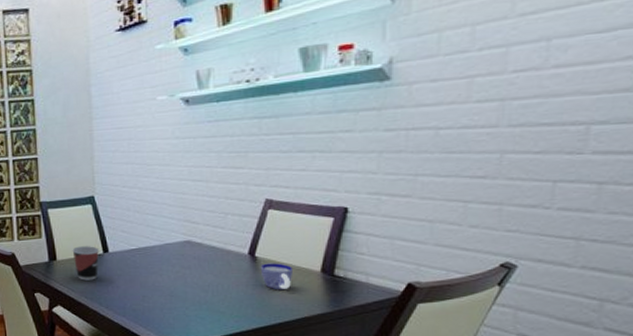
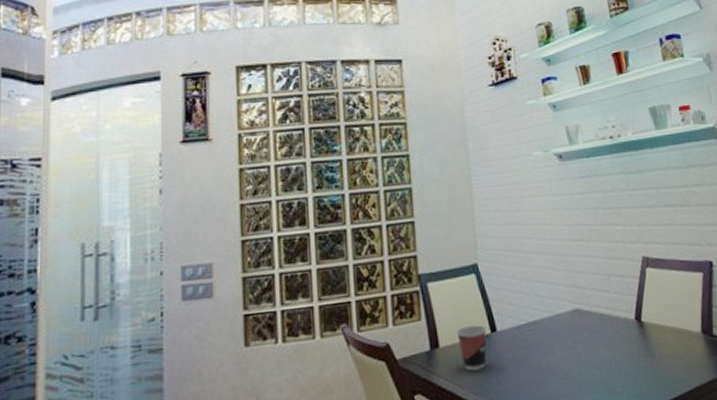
cup: present [260,263,292,290] -> none [647,327,678,359]

